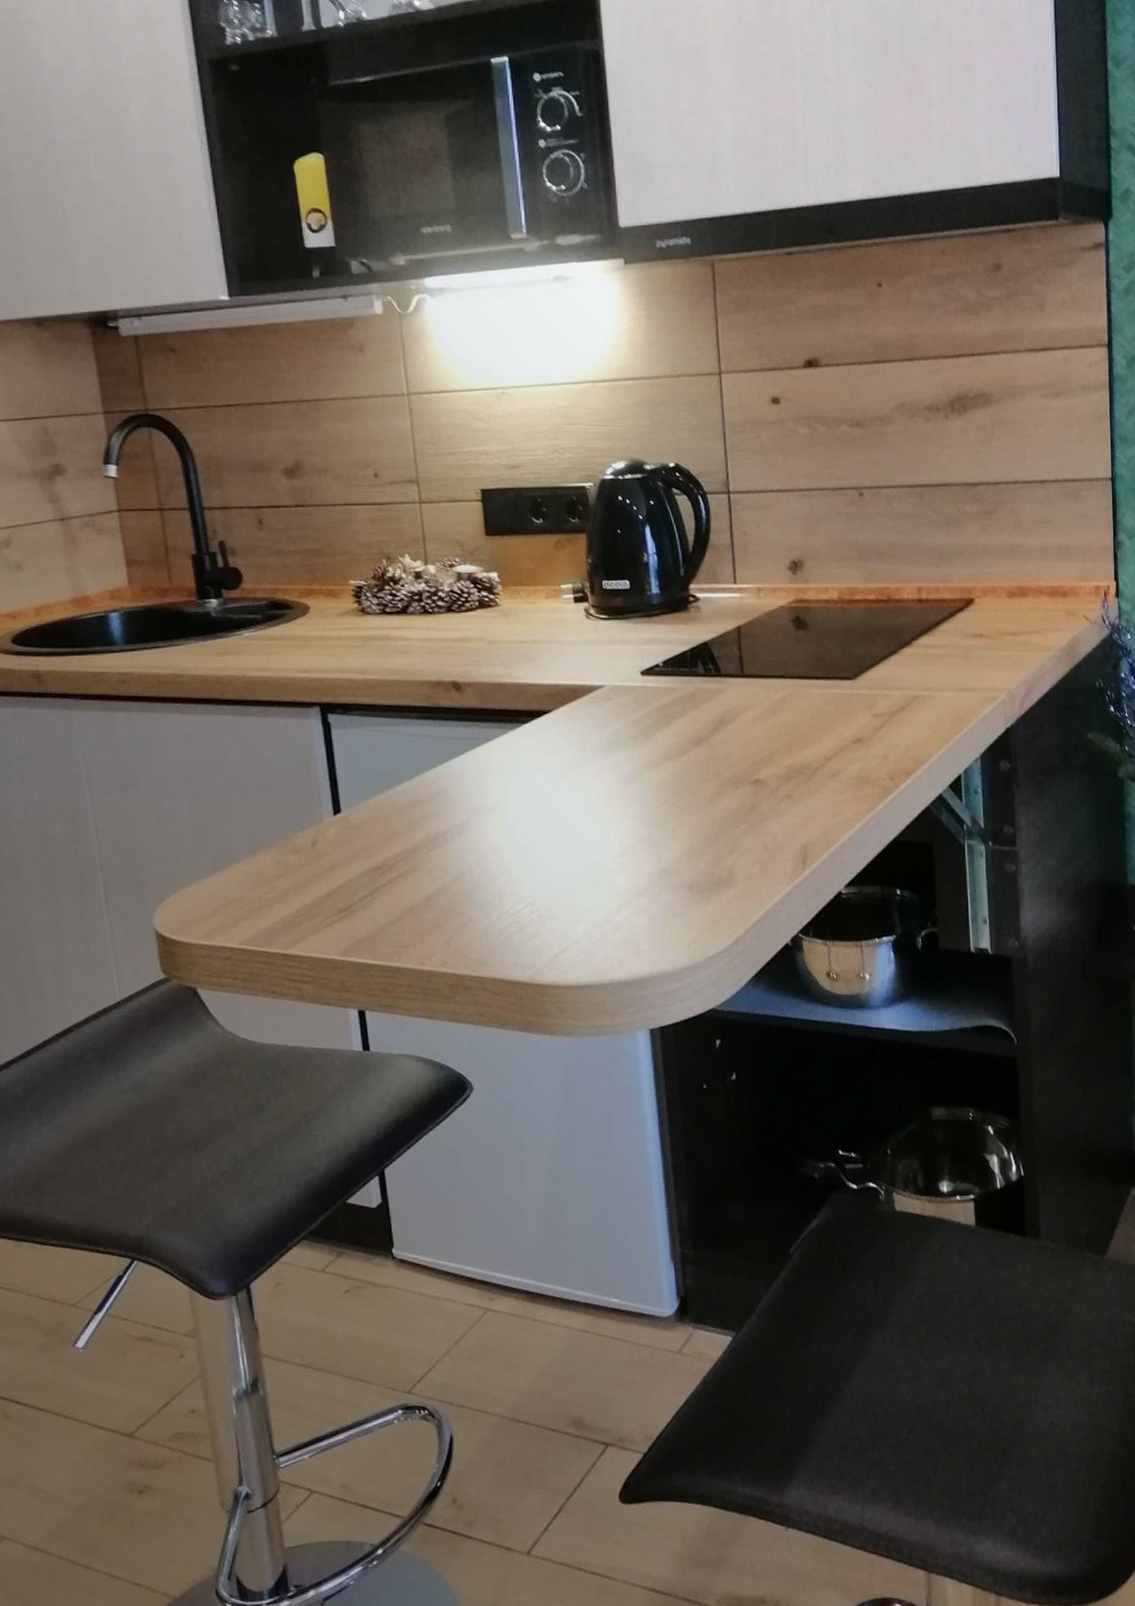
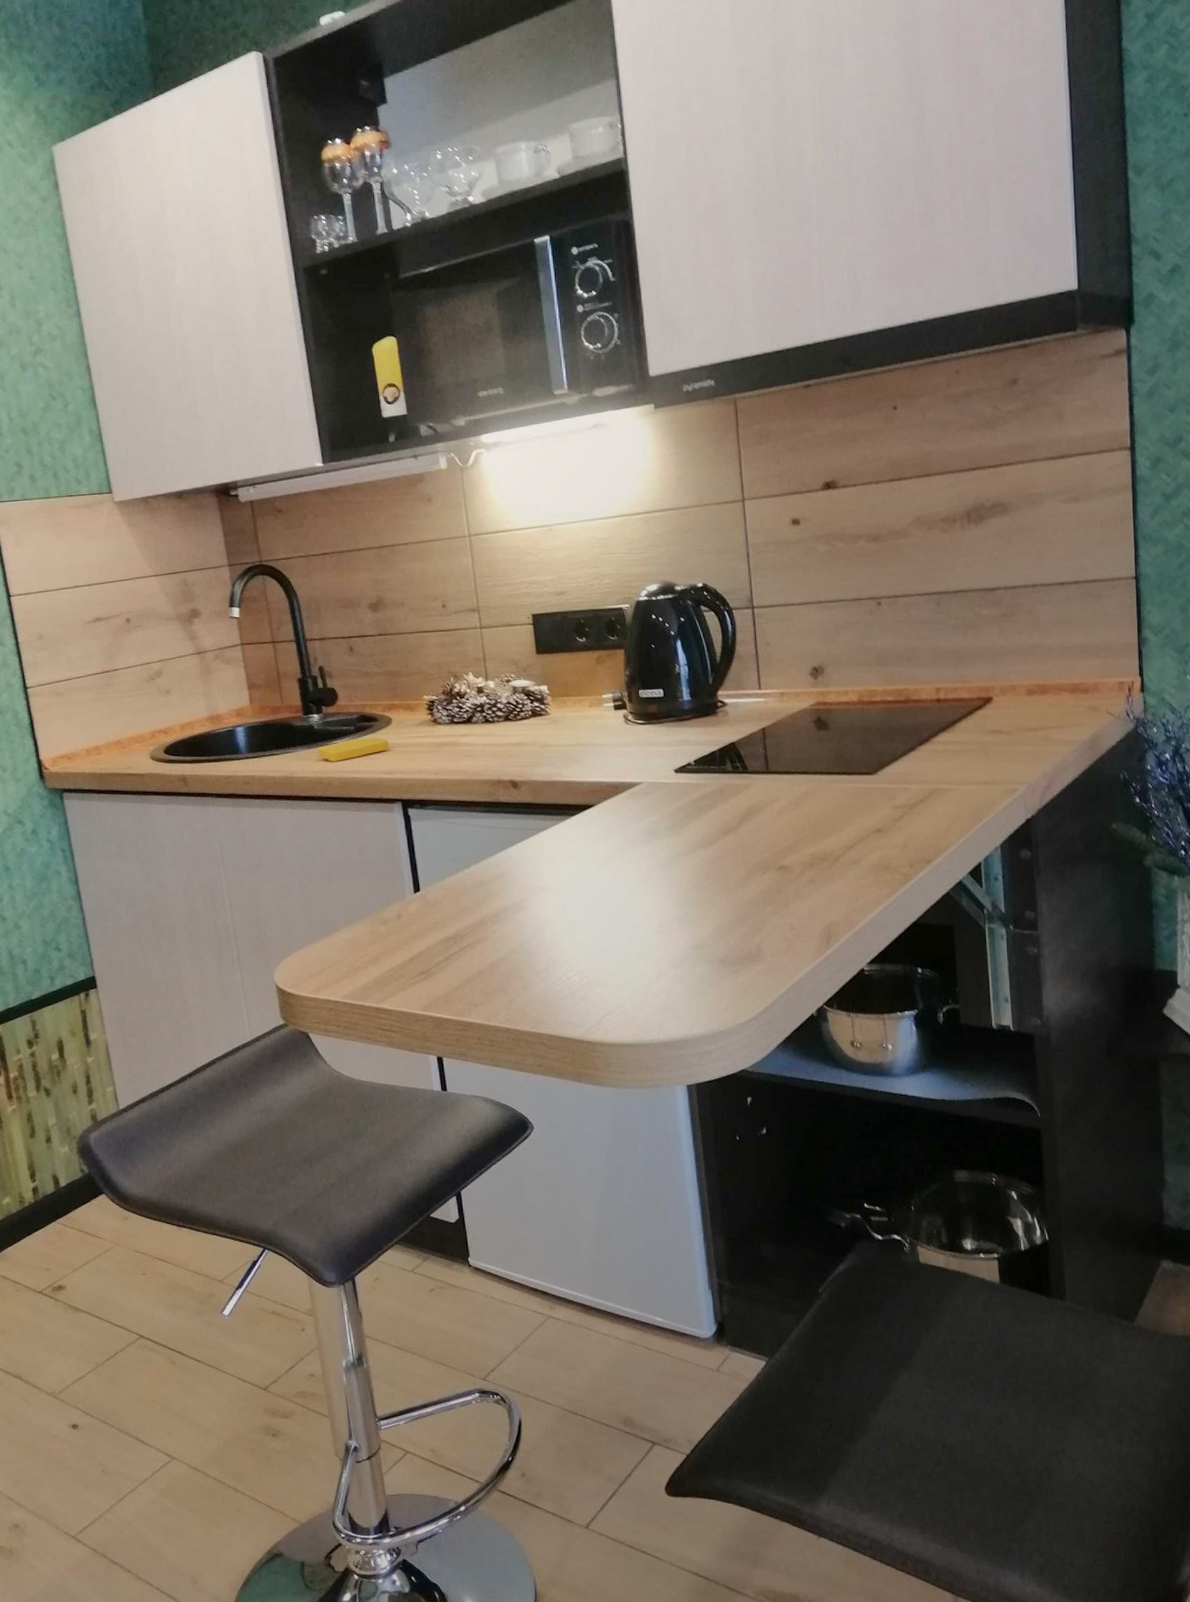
sponge: none [215,628,306,657] -> present [317,737,389,762]

